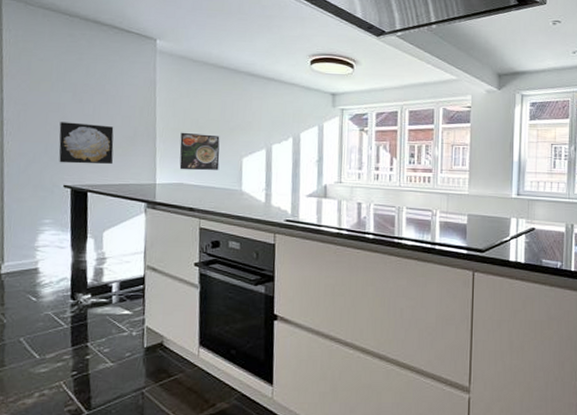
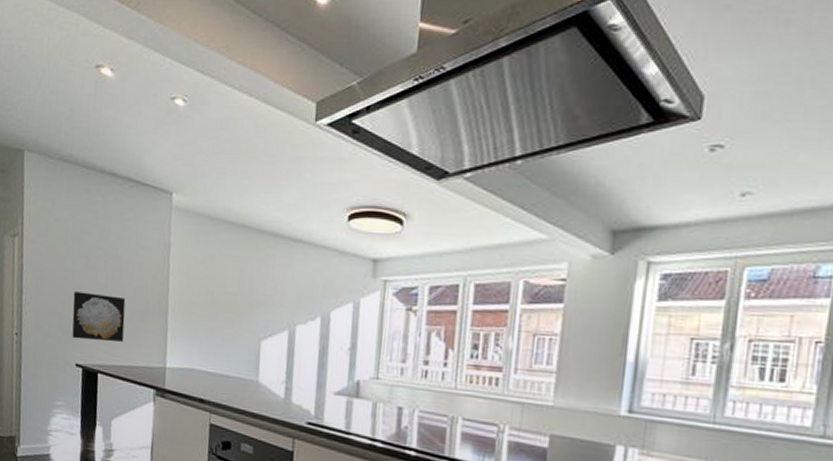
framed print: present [179,132,220,171] -> none [191,306,237,355]

